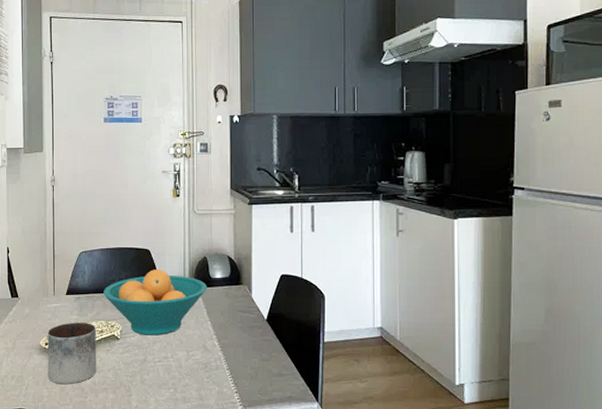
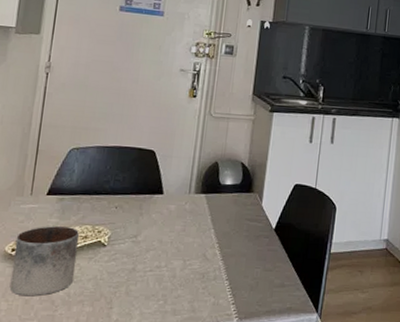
fruit bowl: present [103,269,207,336] -> none [93,172,215,243]

